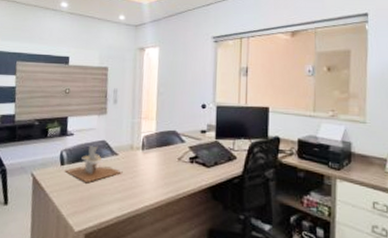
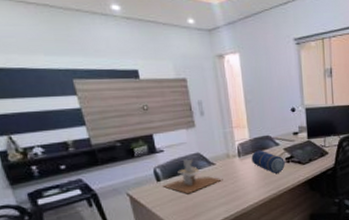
thermos: none [154,145,188,173] -> present [251,150,285,173]

